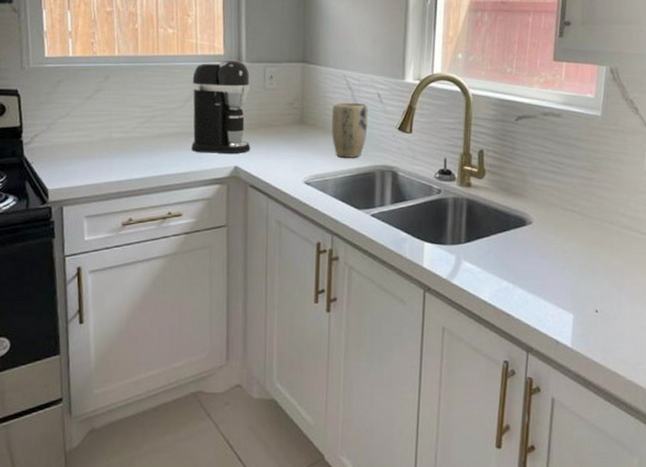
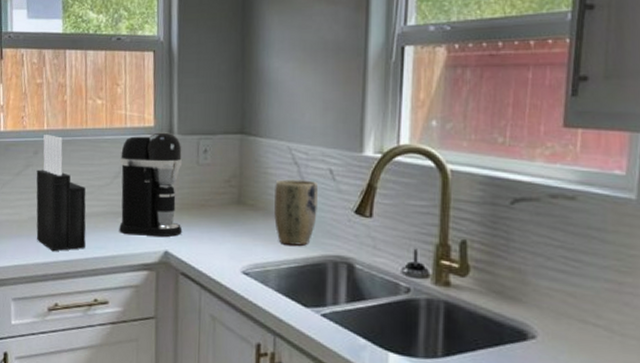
knife block: none [107,61,159,171] -> present [36,135,86,252]

